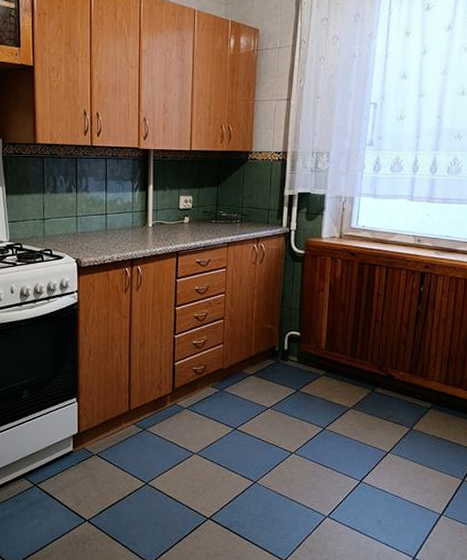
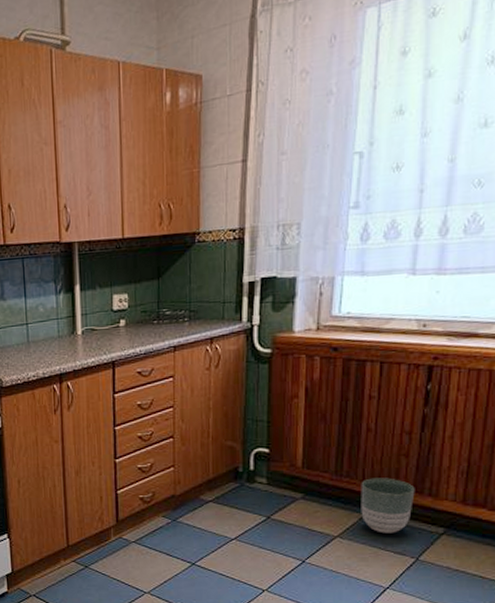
planter: none [370,360,410,407] -> present [361,478,415,534]

